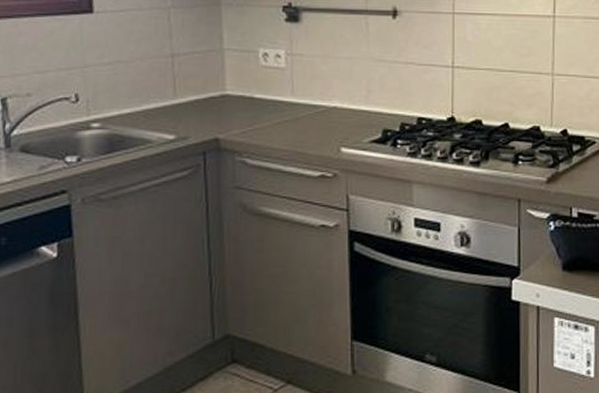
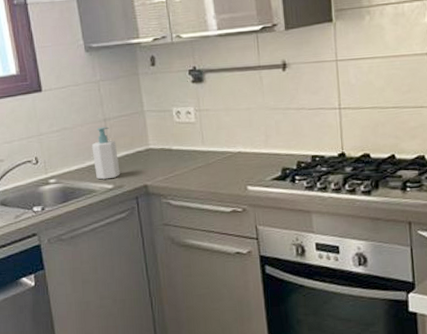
soap bottle: none [152,64,186,128] -> present [91,127,120,180]

